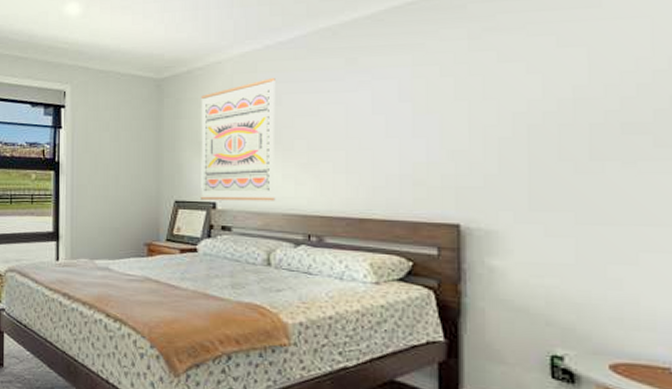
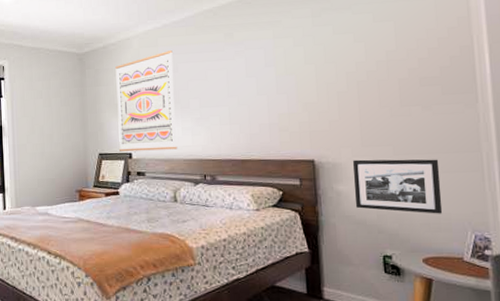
picture frame: none [514,227,644,307] -> present [353,159,443,214]

